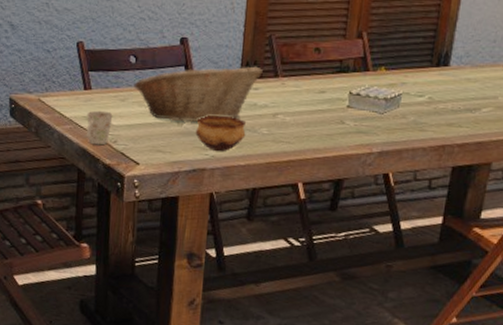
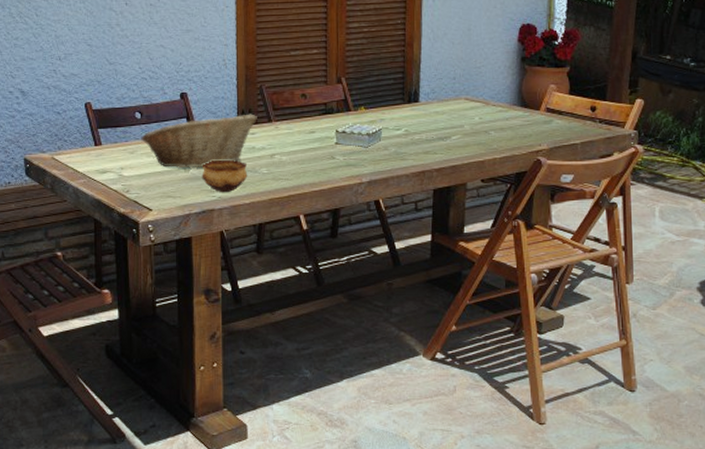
mug: present [86,110,113,146] -> none [99,163,124,196]

